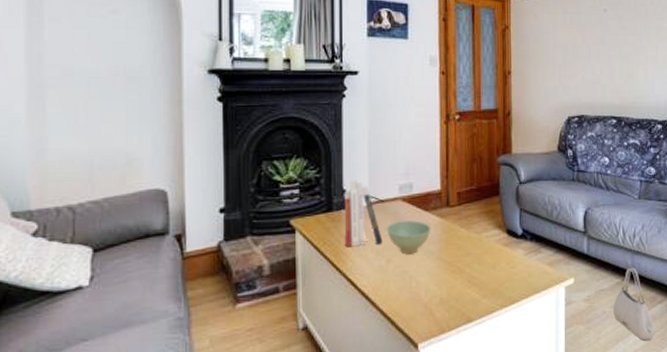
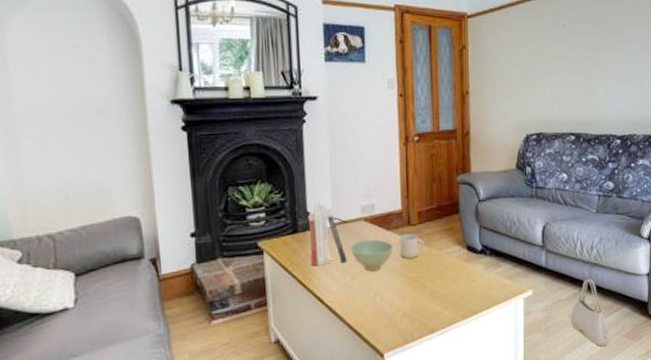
mug: none [438,215,464,242] -> present [400,233,425,259]

